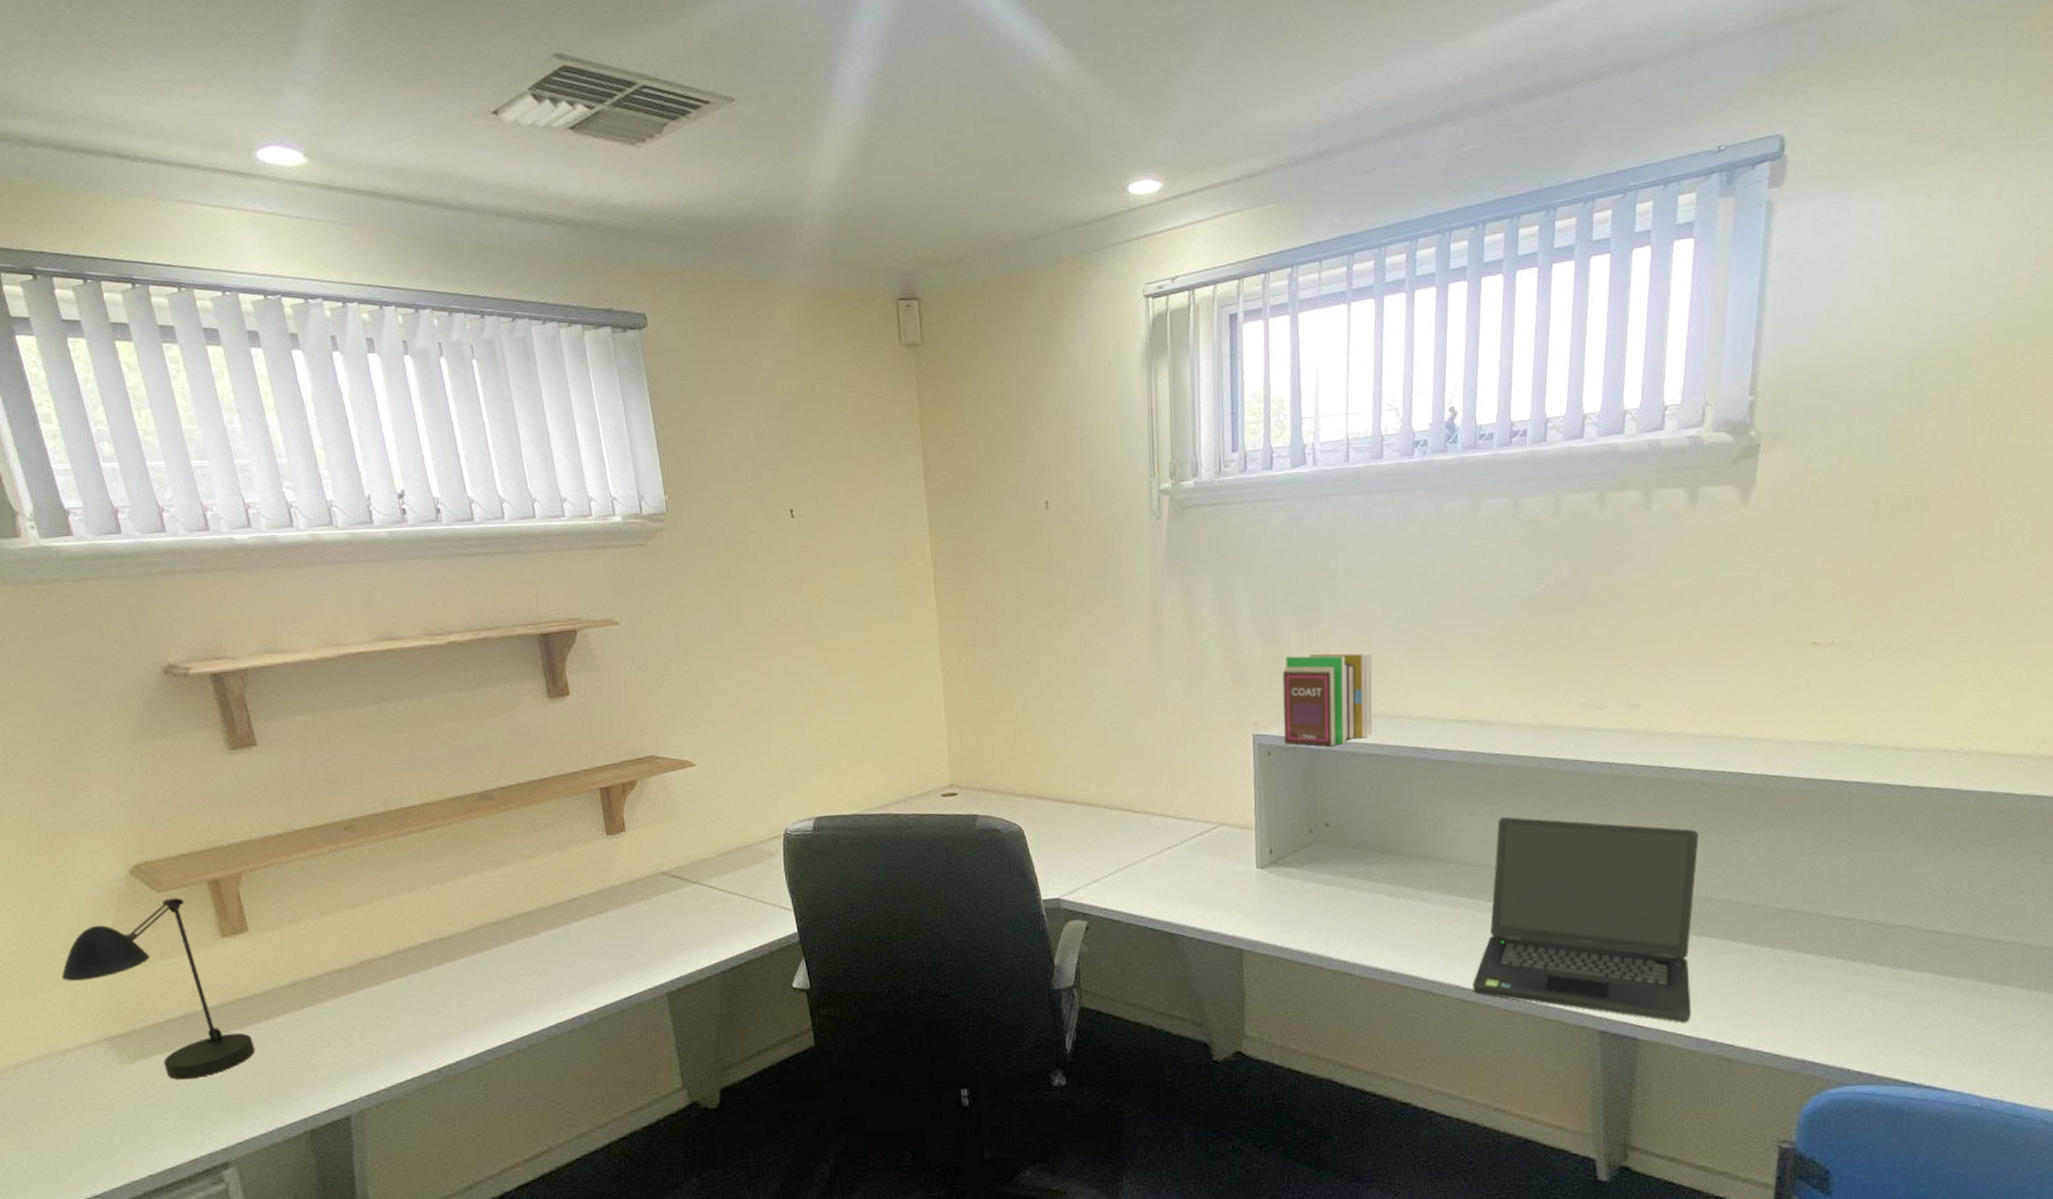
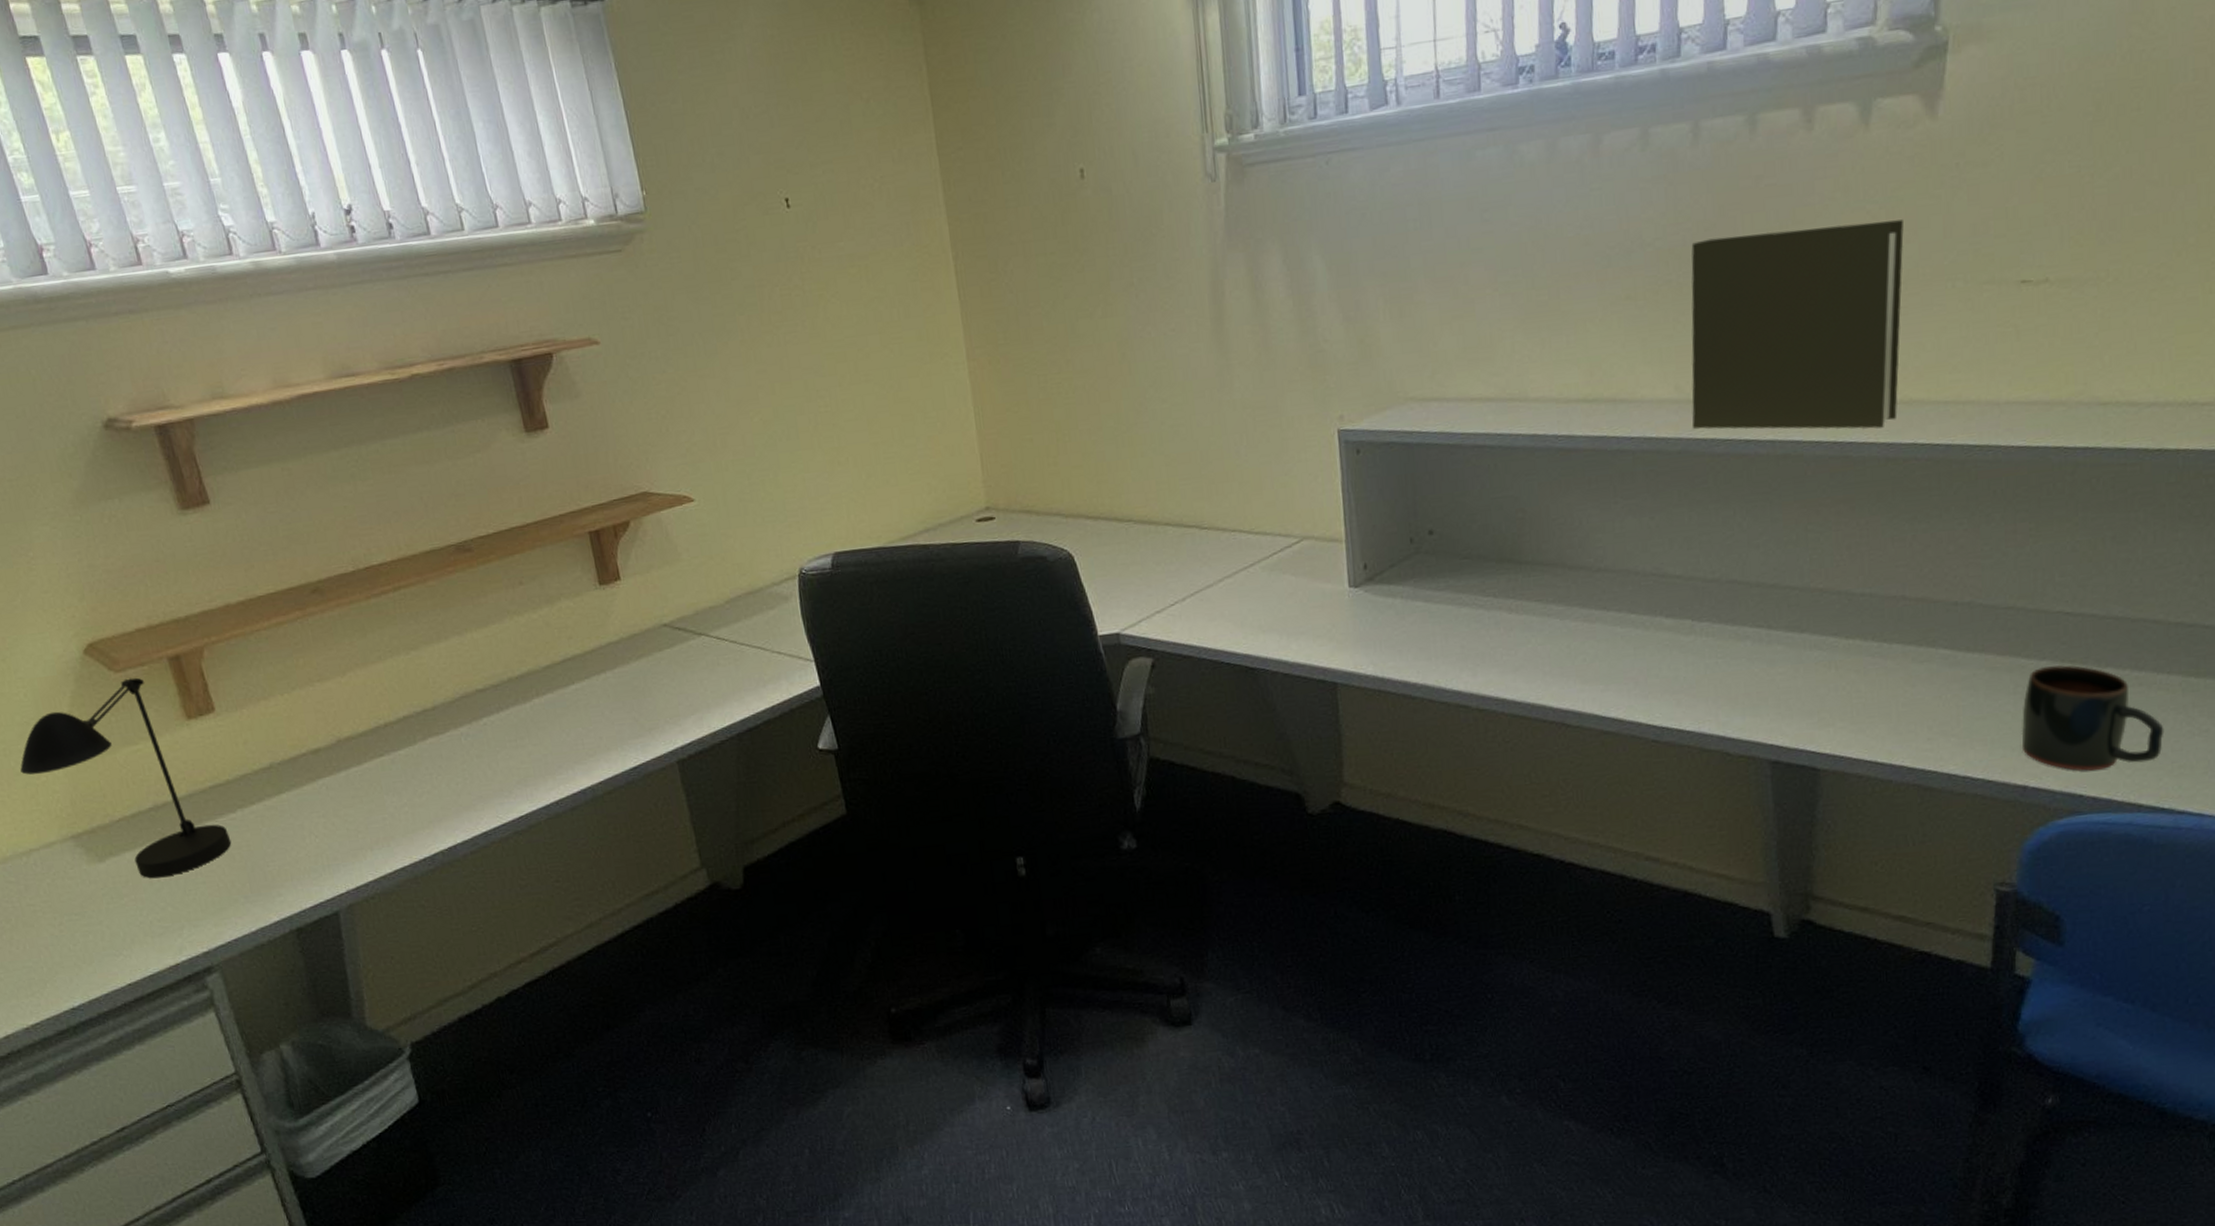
books: present [1282,653,1373,747] -> none [1370,326,1481,440]
laptop: present [1473,816,1699,1023] -> none [1614,511,1886,747]
binder: none [1545,587,1720,758] -> present [1691,219,1904,429]
mug: none [1802,961,1916,1050] -> present [2021,665,2164,771]

